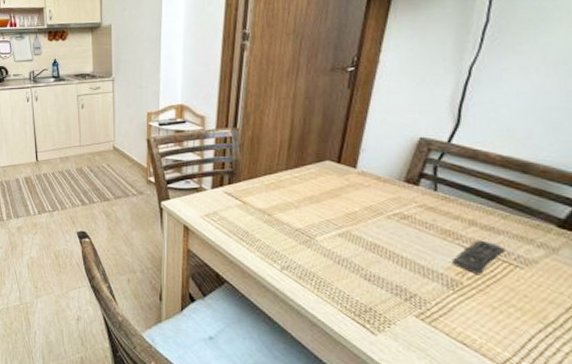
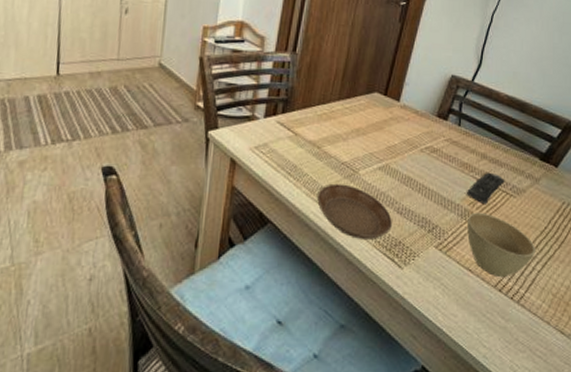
saucer: none [272,249,359,304] -> present [317,183,392,239]
cup: none [456,282,560,357] -> present [467,212,535,278]

